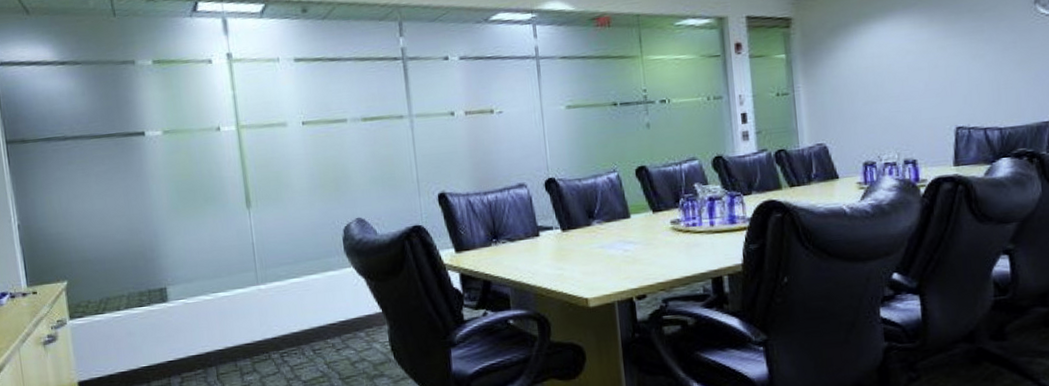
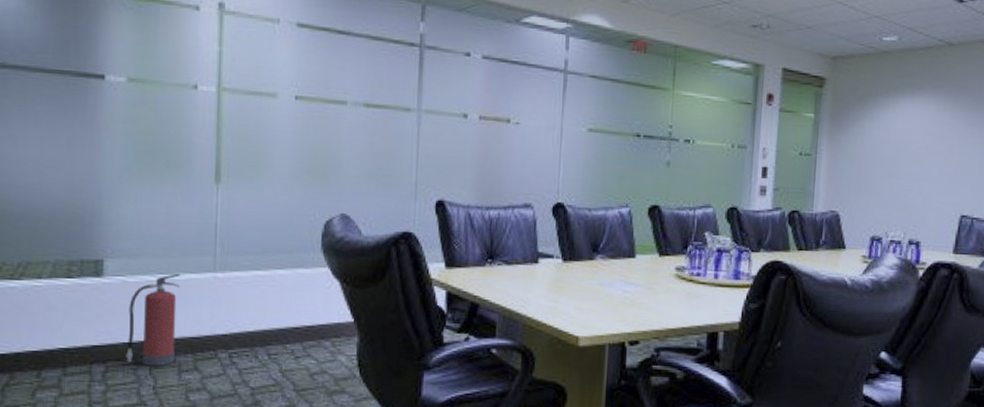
fire extinguisher: none [192,290,236,373] -> present [126,273,180,367]

